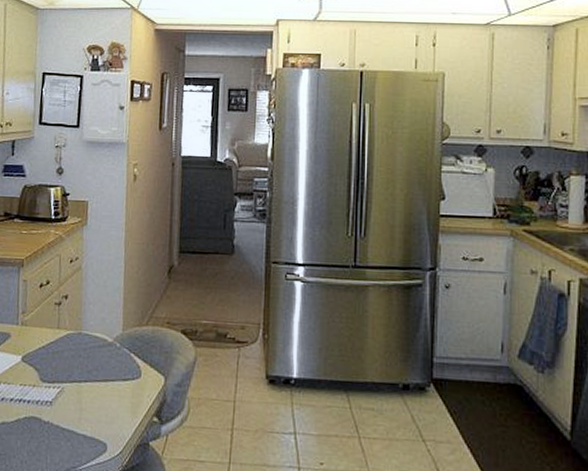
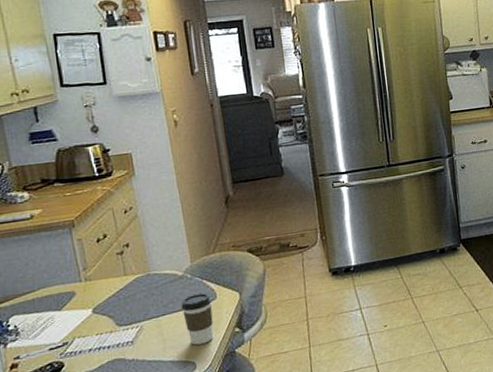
coffee cup: none [104,366,136,426] -> present [181,292,214,345]

